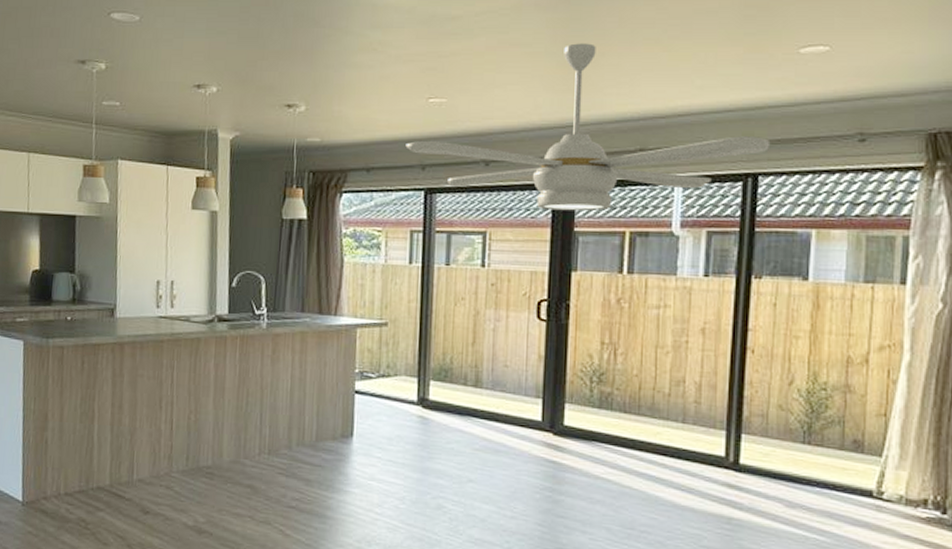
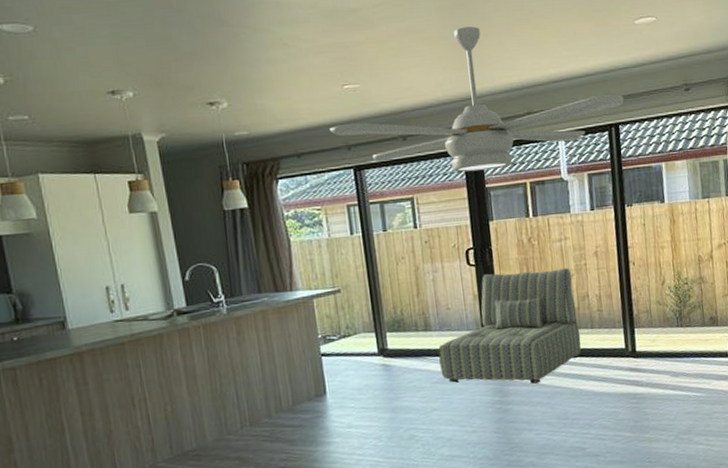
sofa: none [485,332,667,477] -> present [438,268,581,384]

